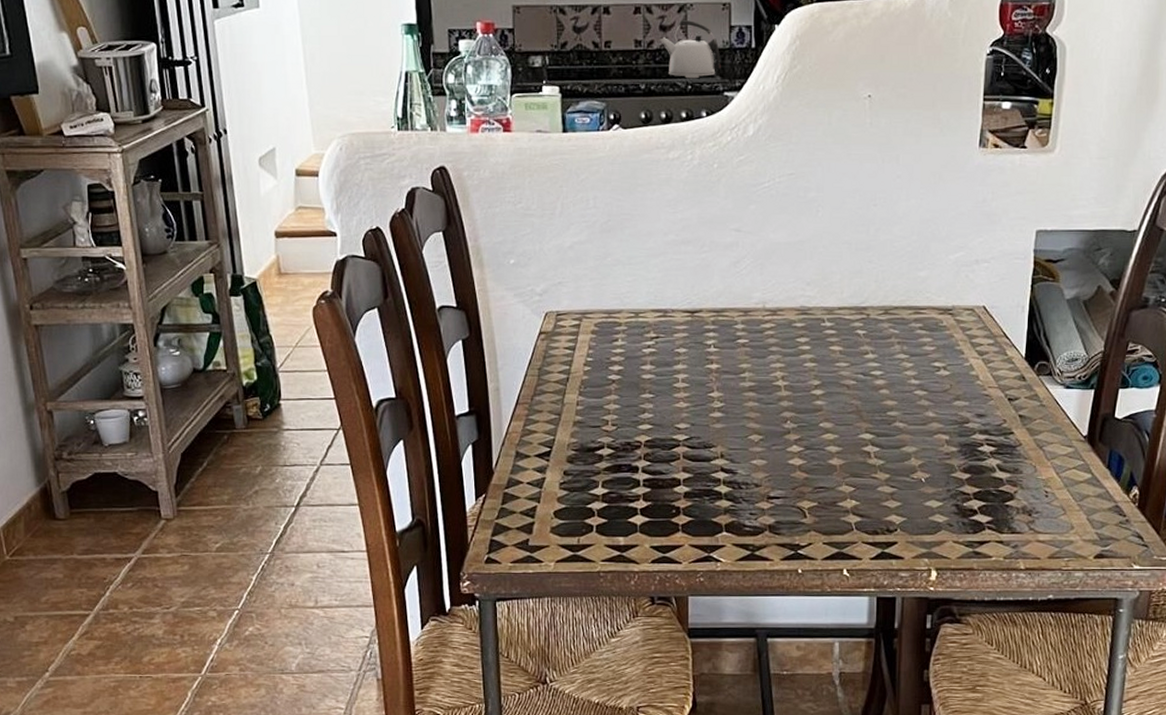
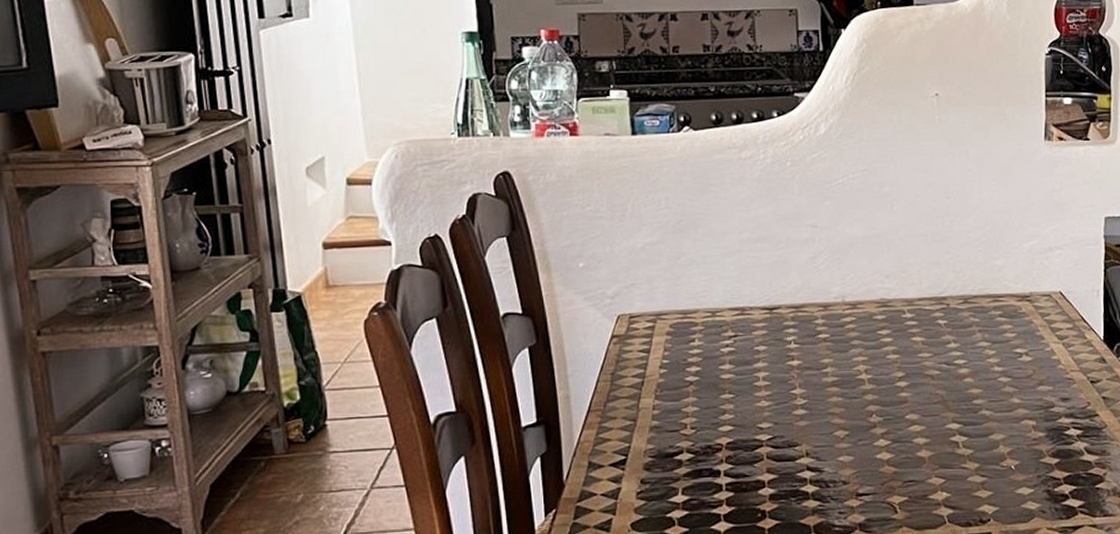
kettle: present [659,19,721,79] -> none [728,25,790,81]

